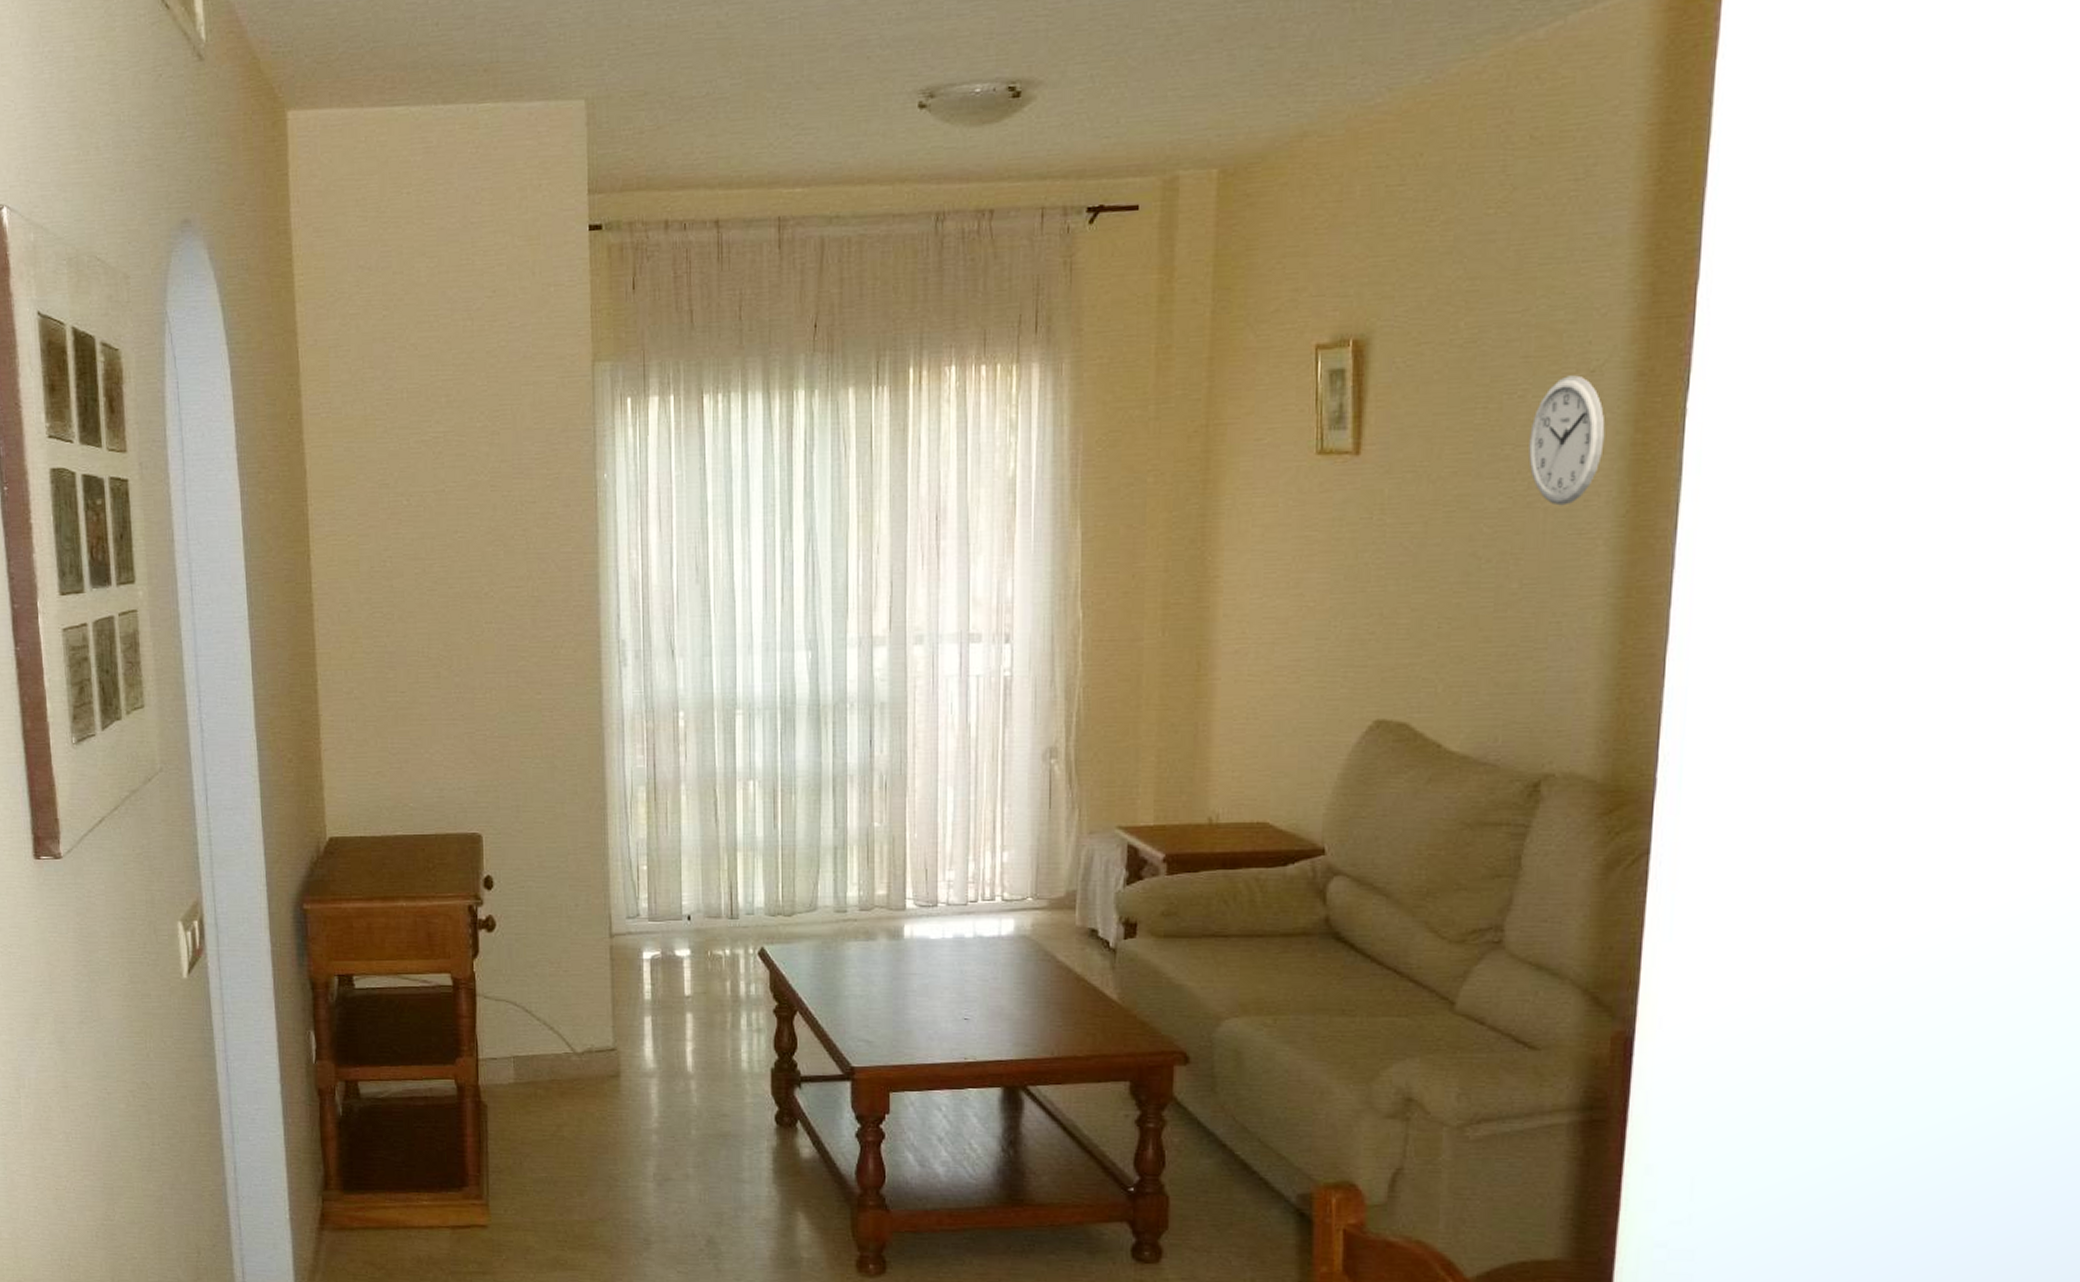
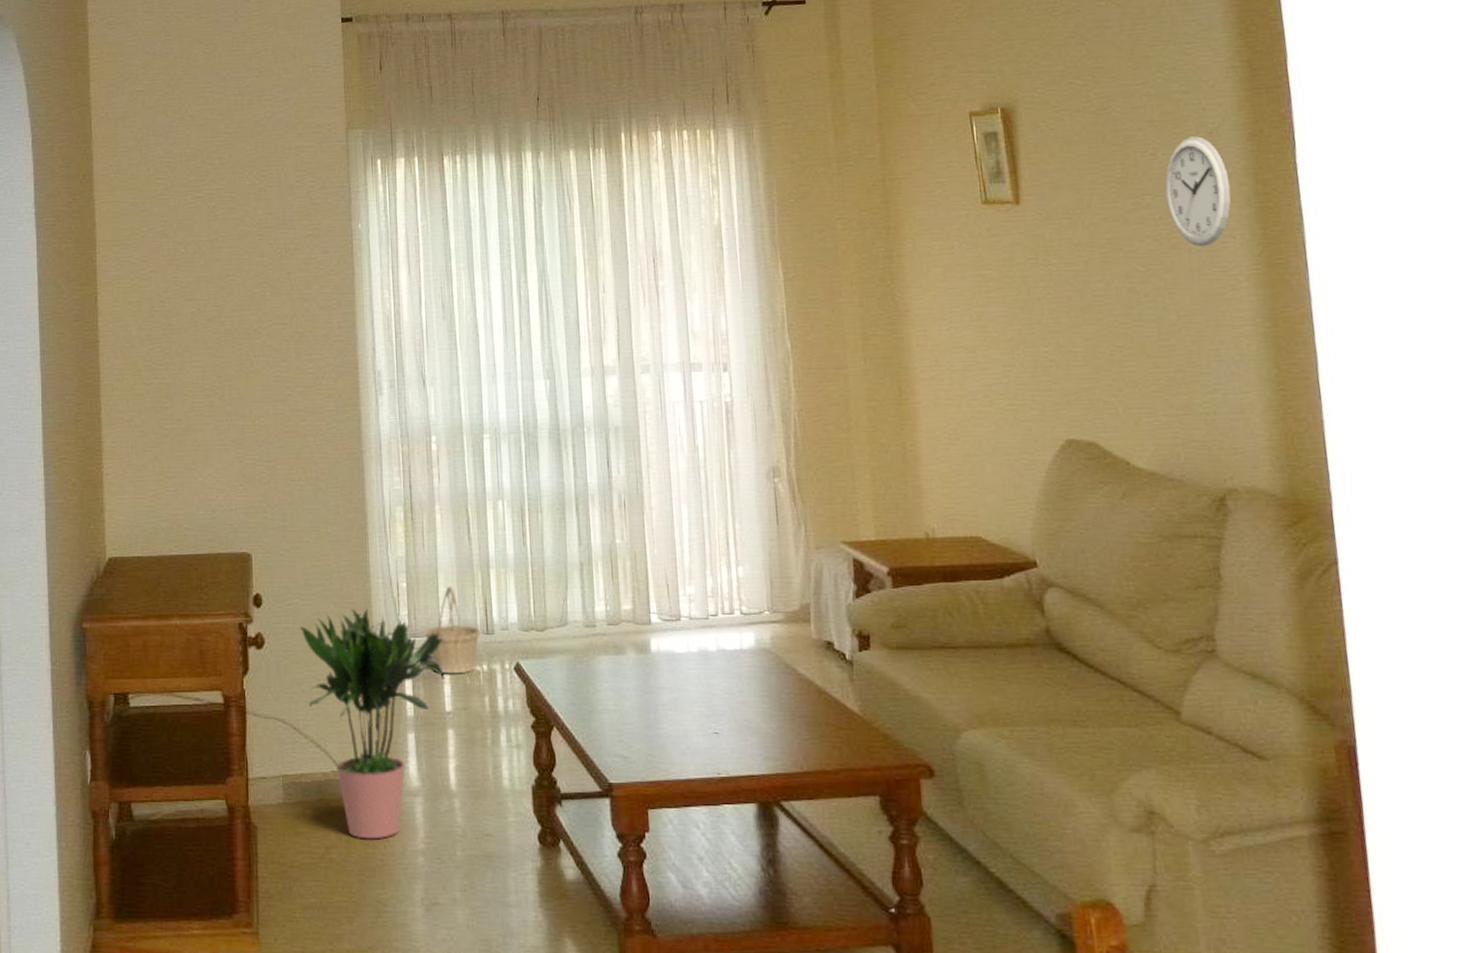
potted plant: none [533,891,687,1118] -> present [300,608,446,840]
basket: none [665,870,724,959] -> present [425,586,480,674]

